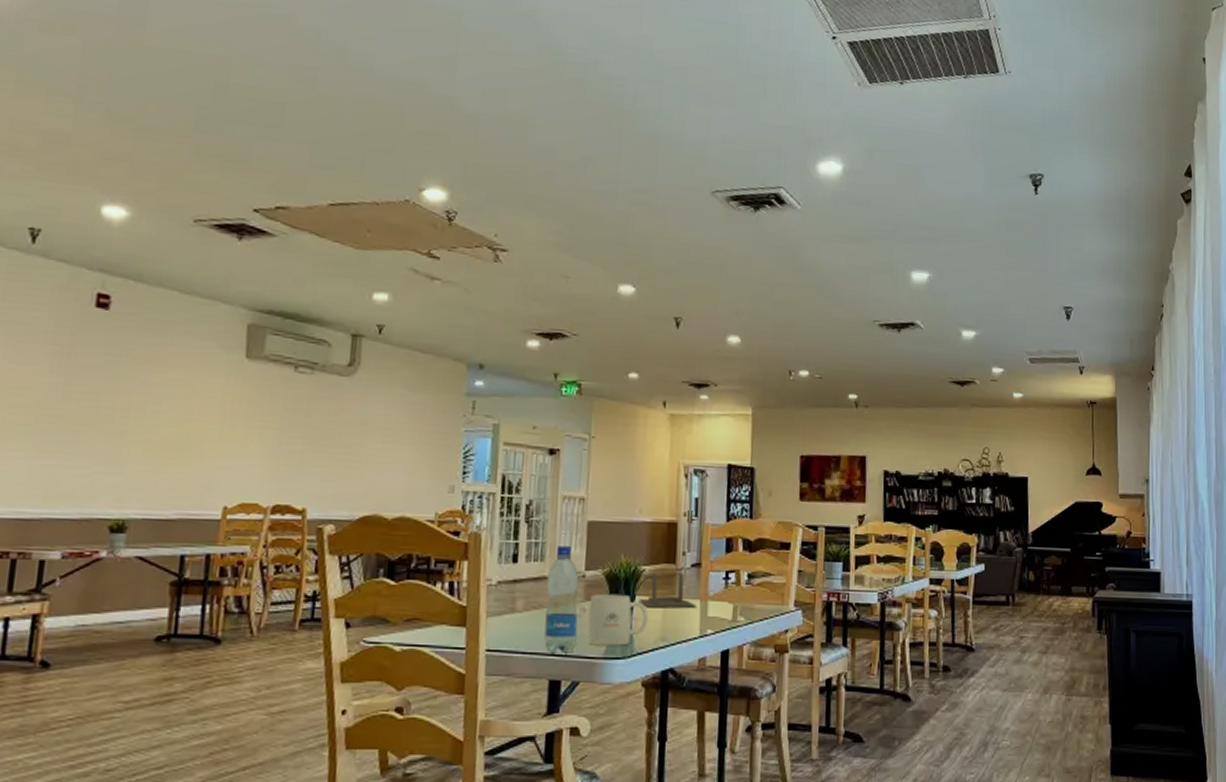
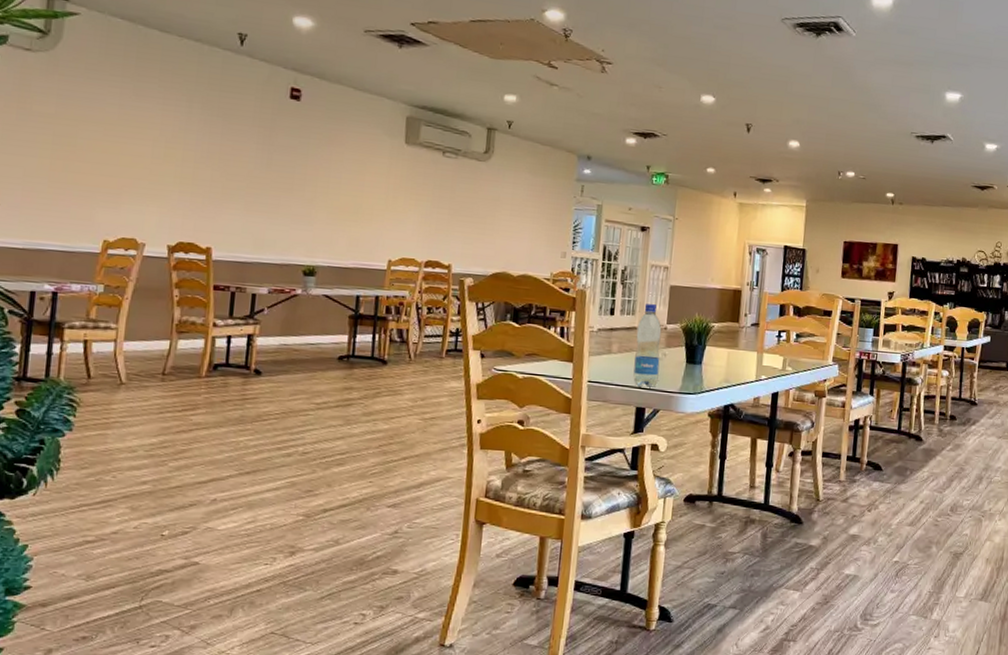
mug: present [587,593,648,647] -> none [667,343,715,385]
napkin holder: present [639,571,697,609] -> none [708,328,754,358]

